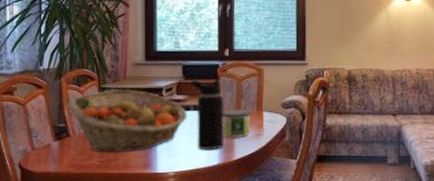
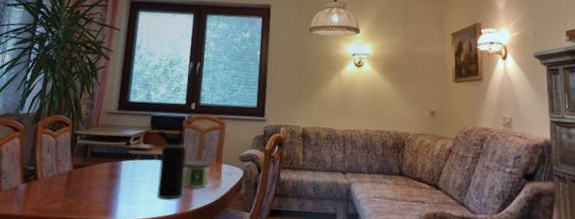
fruit basket: present [68,89,187,153] -> none [40,135,151,198]

